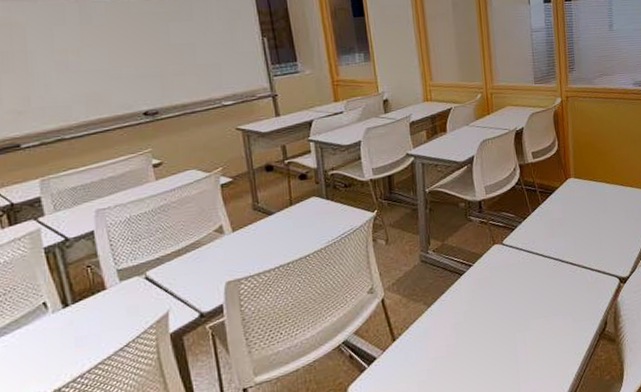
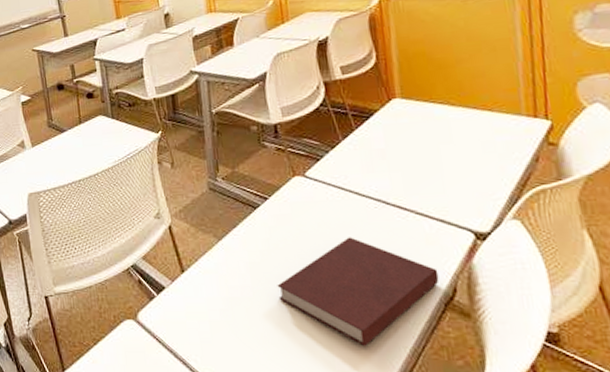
notebook: none [477,291,596,379] -> present [277,237,440,346]

